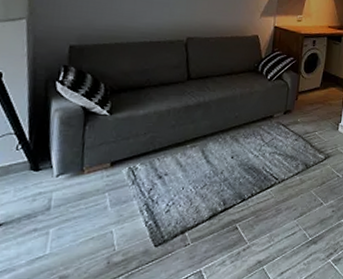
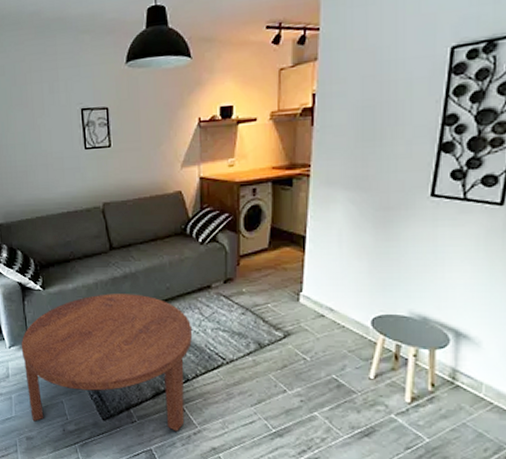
coffee table: none [70,120,253,257] -> present [21,294,192,432]

